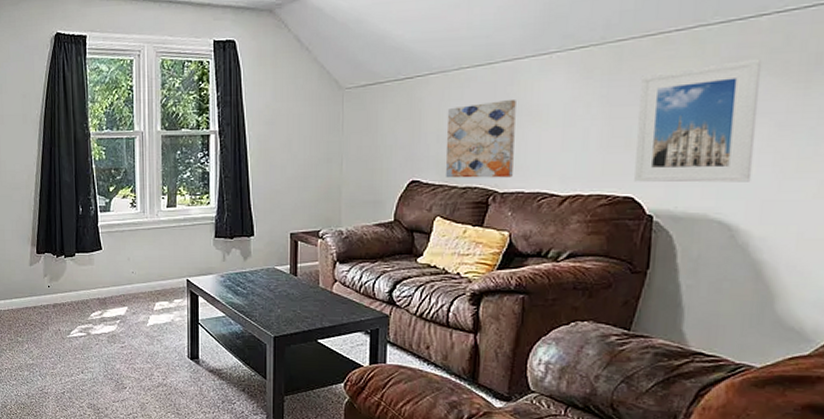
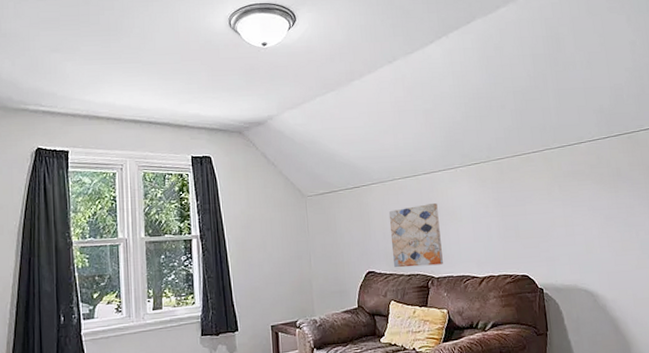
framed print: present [634,58,763,183] -> none [518,172,598,263]

